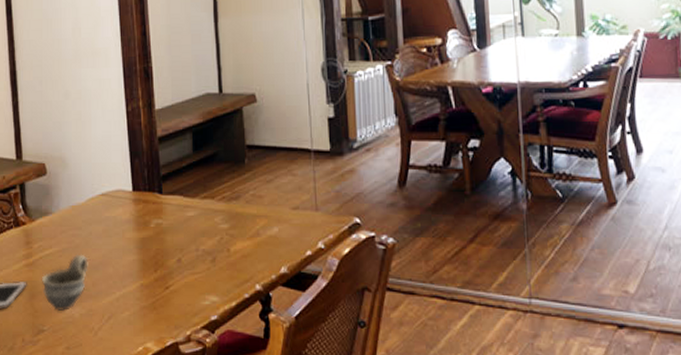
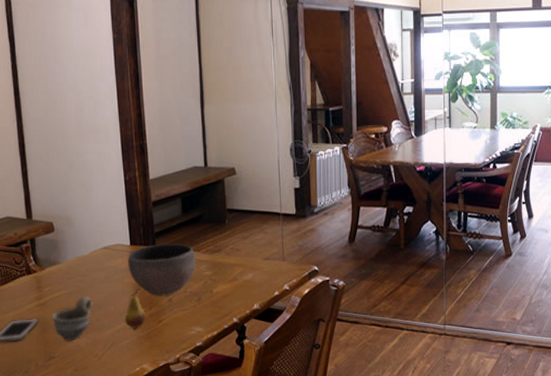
fruit: none [125,246,151,296] -> present [124,289,146,329]
bowl: none [130,188,210,255] -> present [128,243,196,296]

